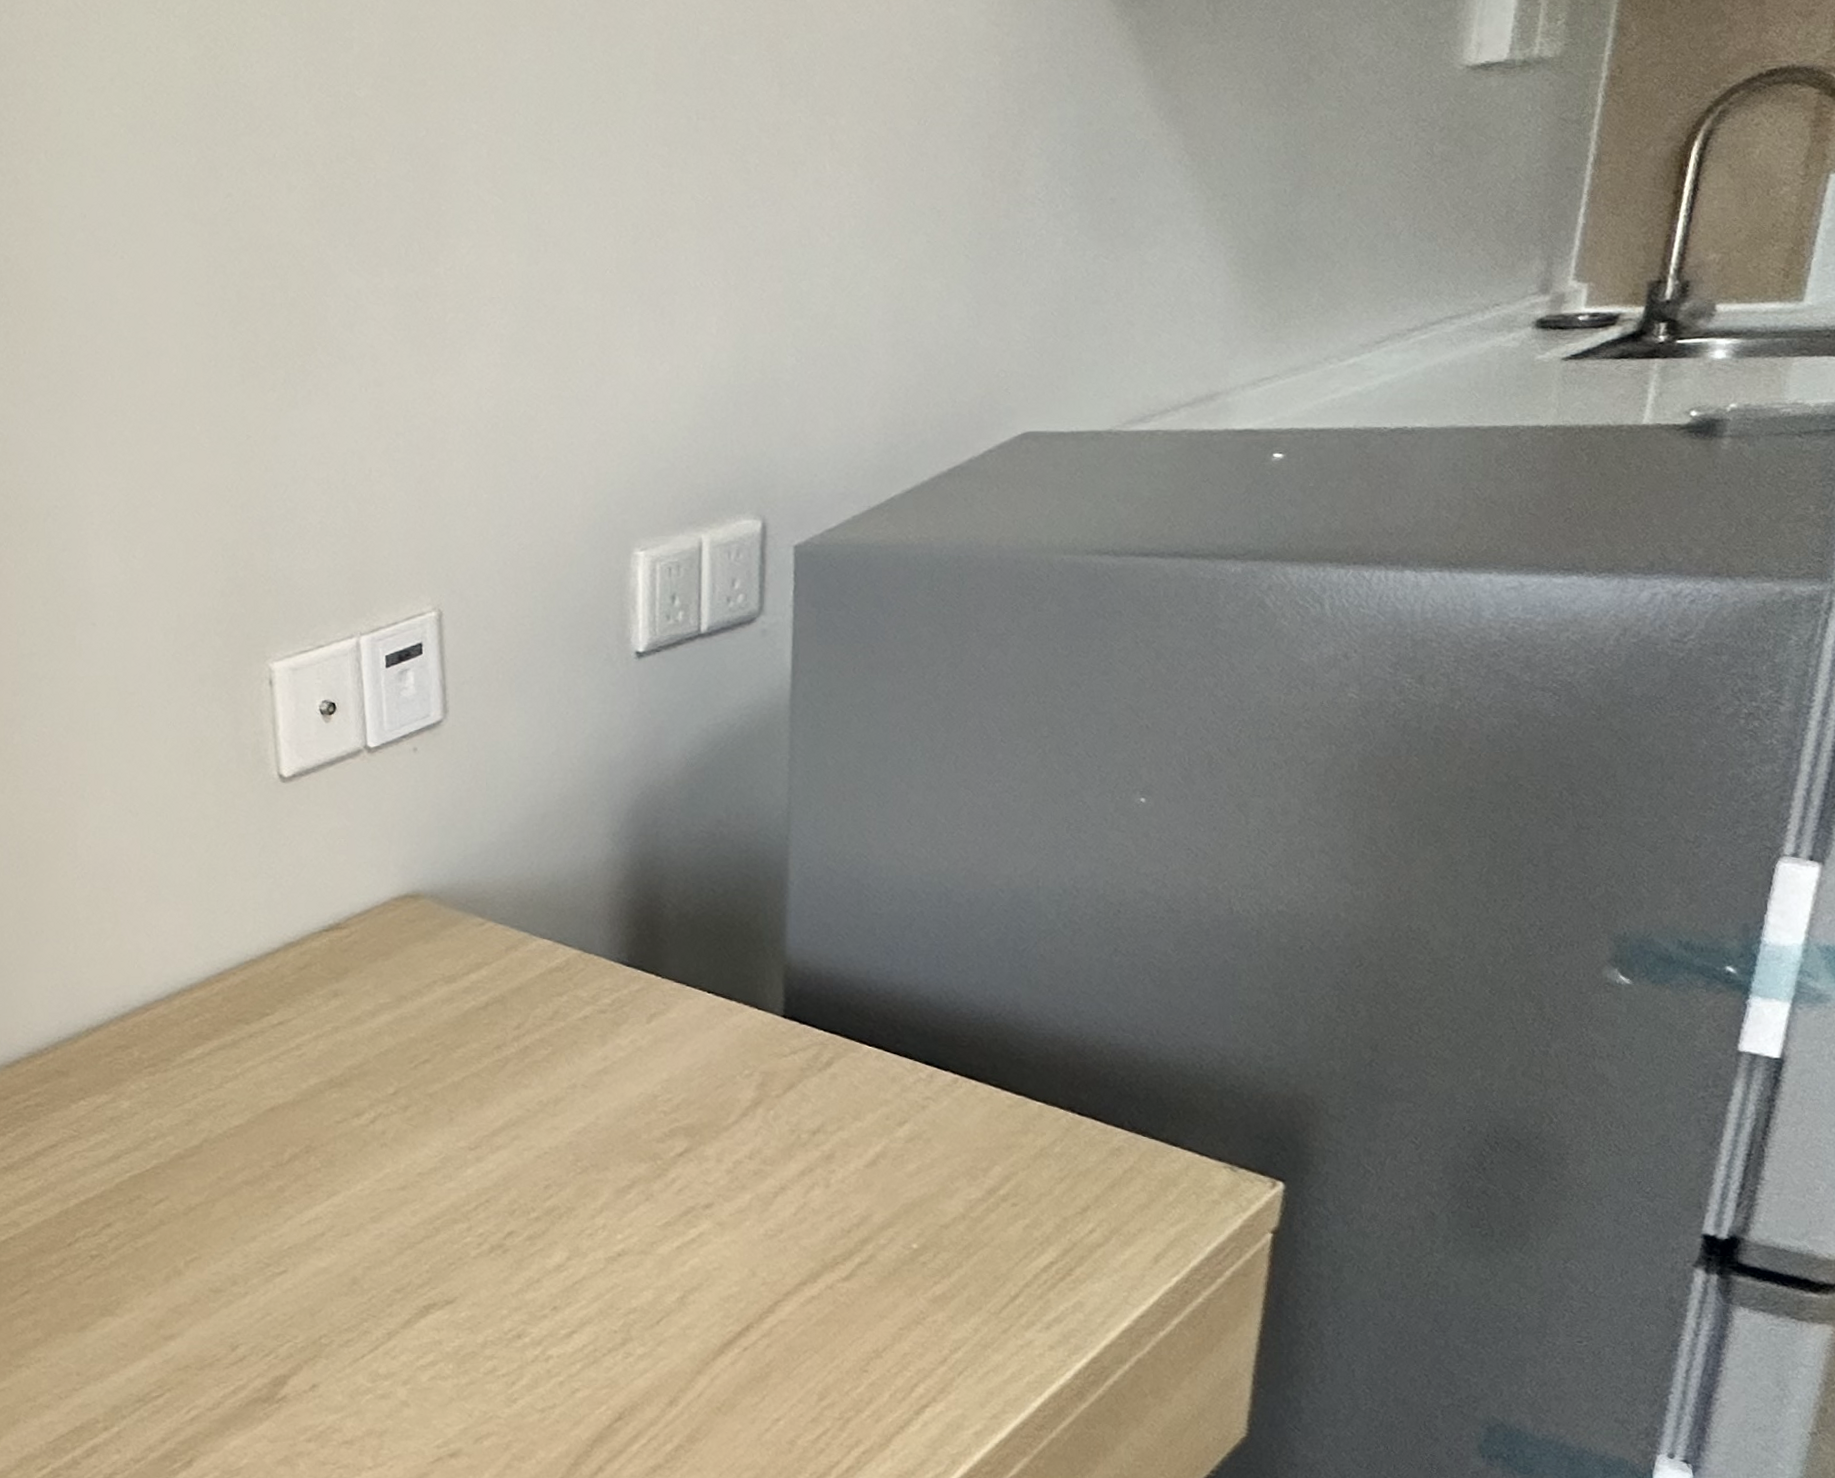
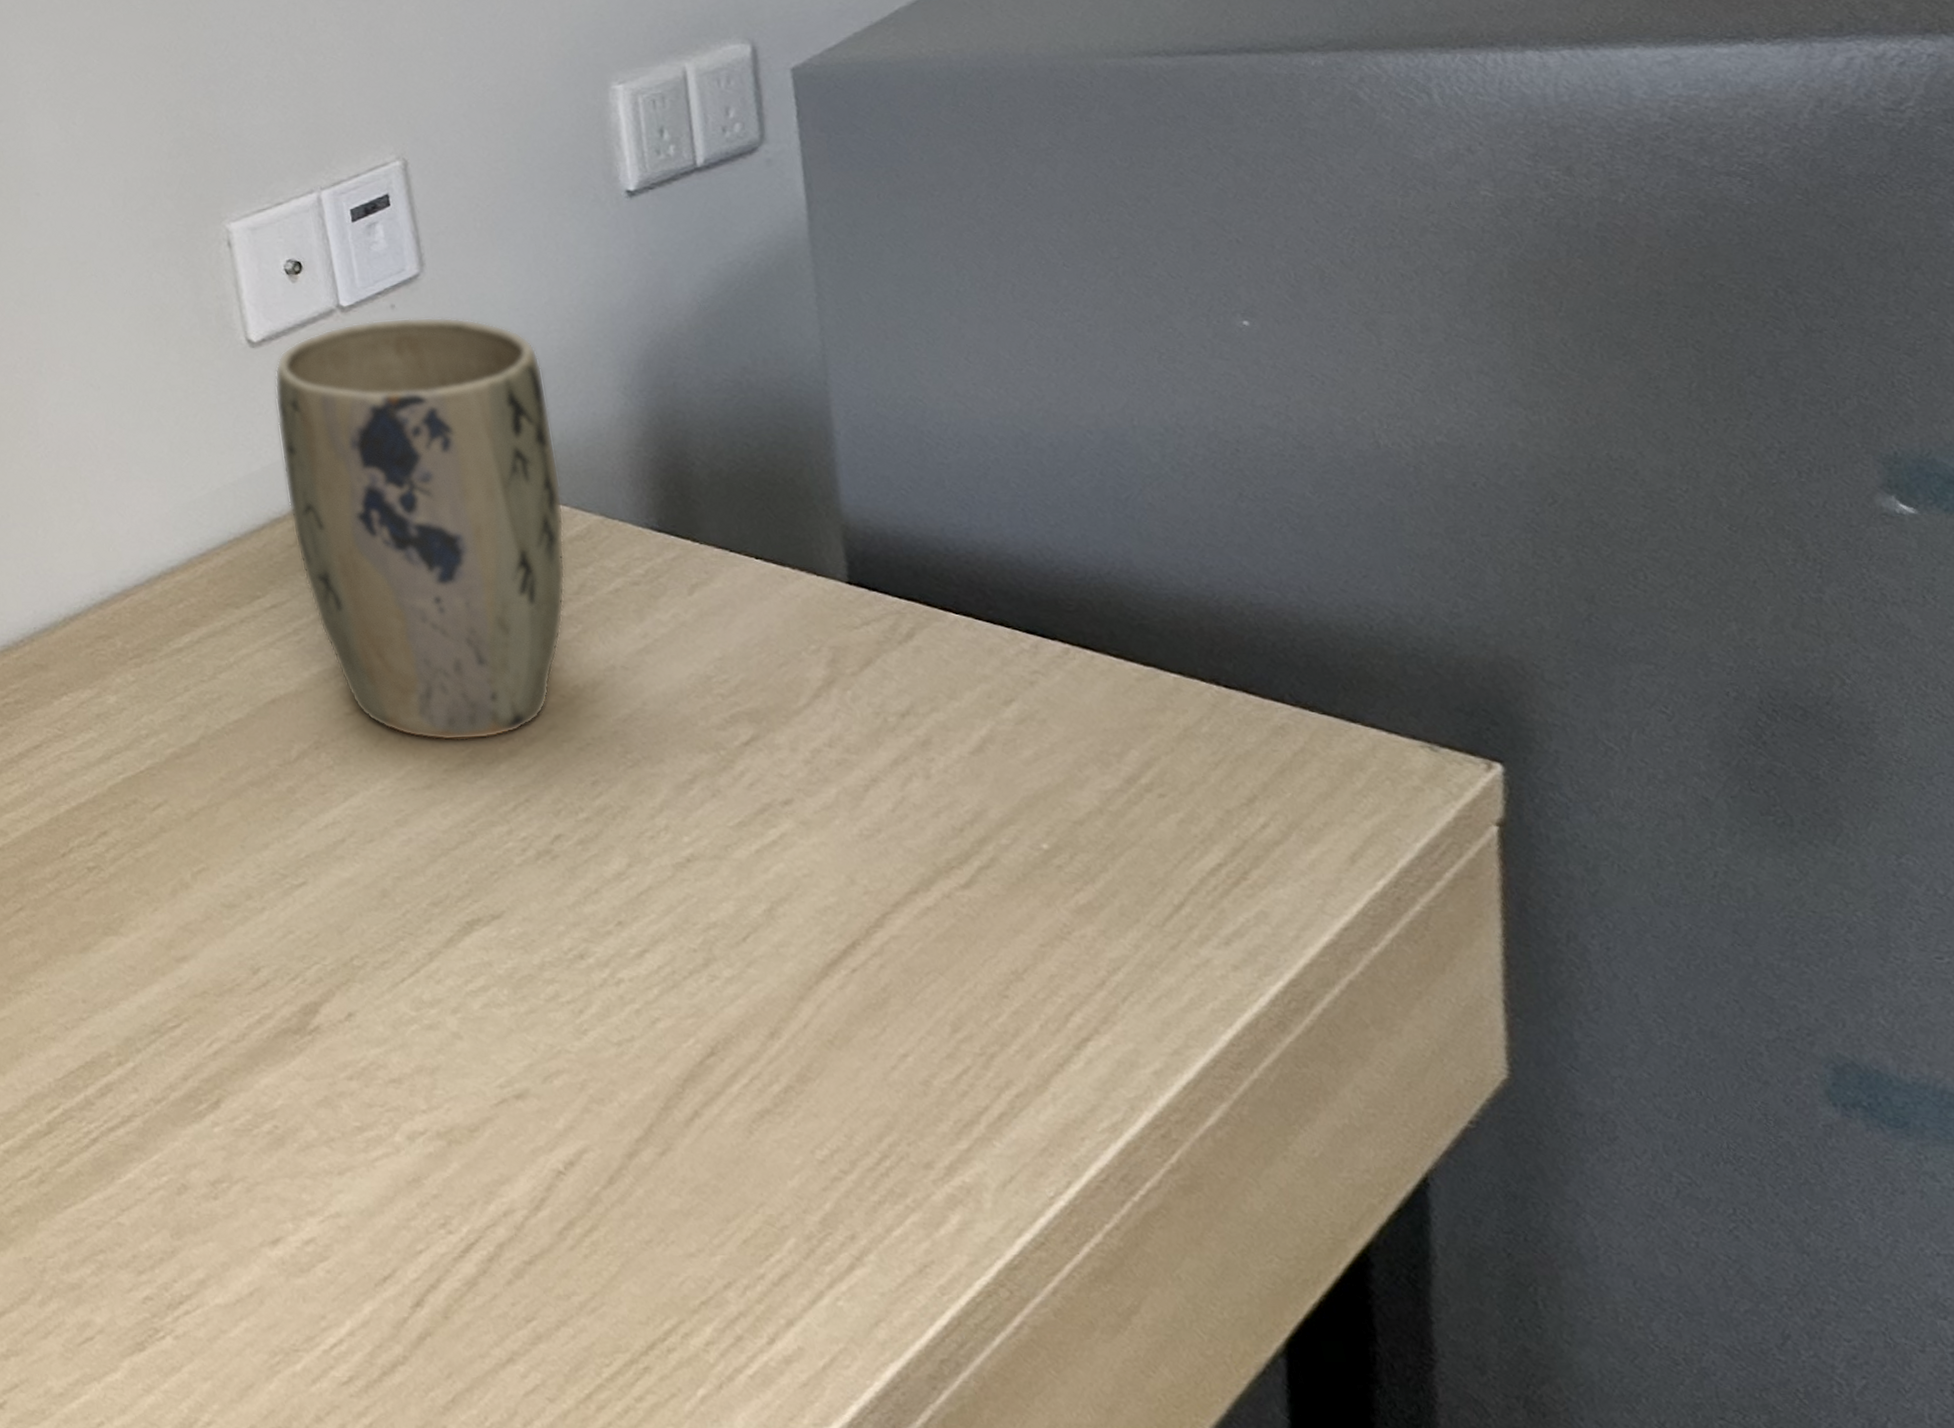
plant pot: none [299,760,548,1148] -> present [274,317,566,741]

